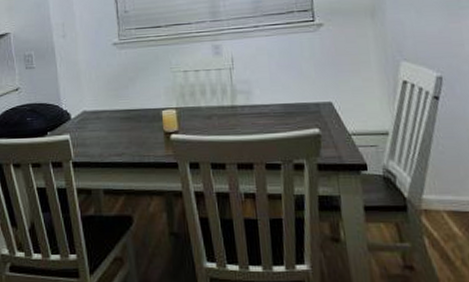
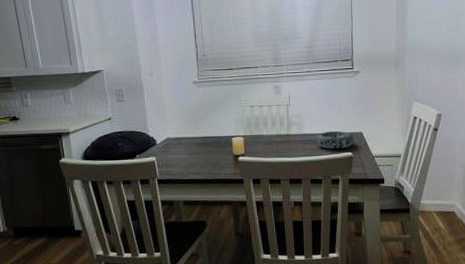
decorative bowl: none [270,100,321,124] -> present [316,130,354,149]

